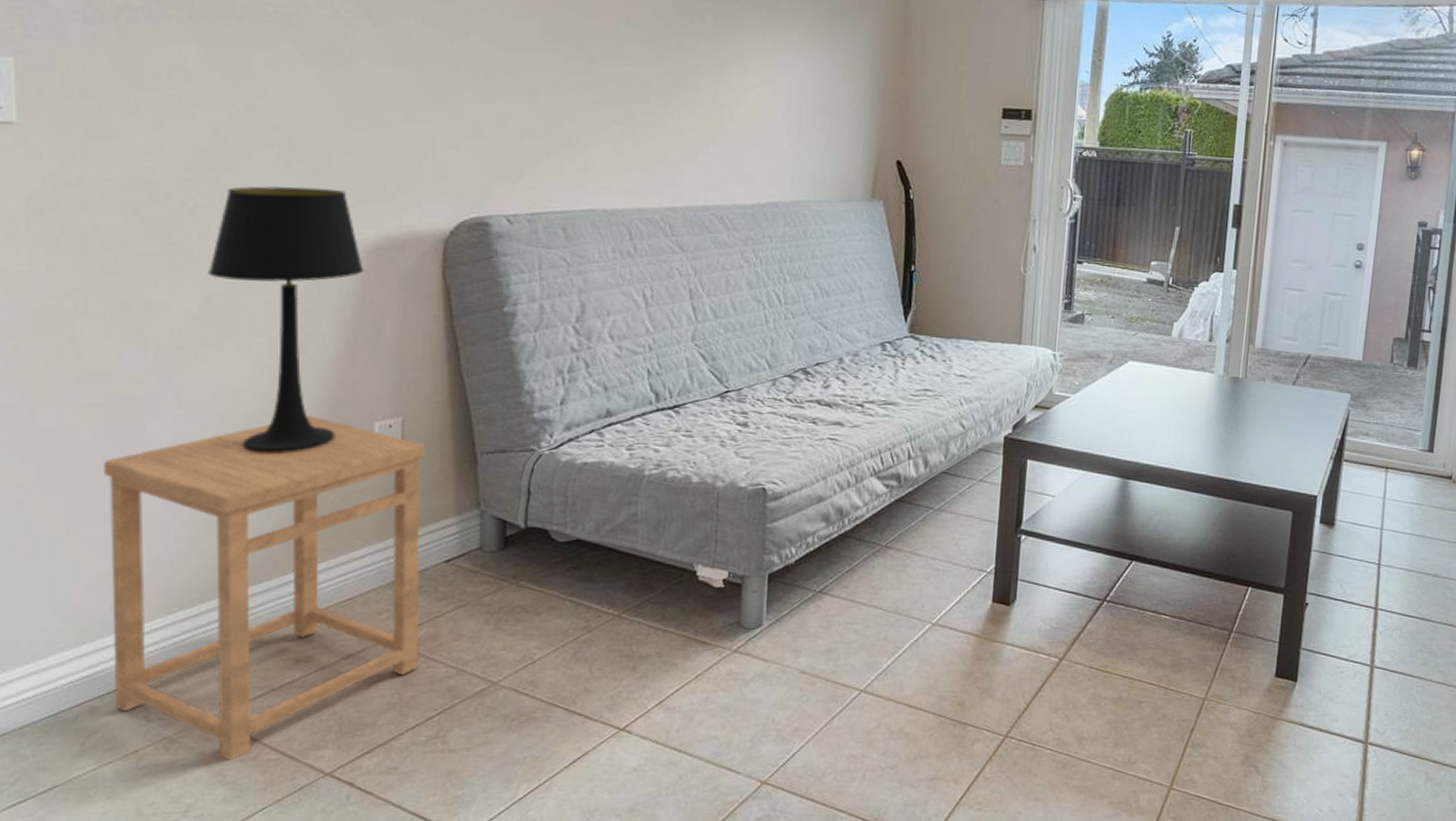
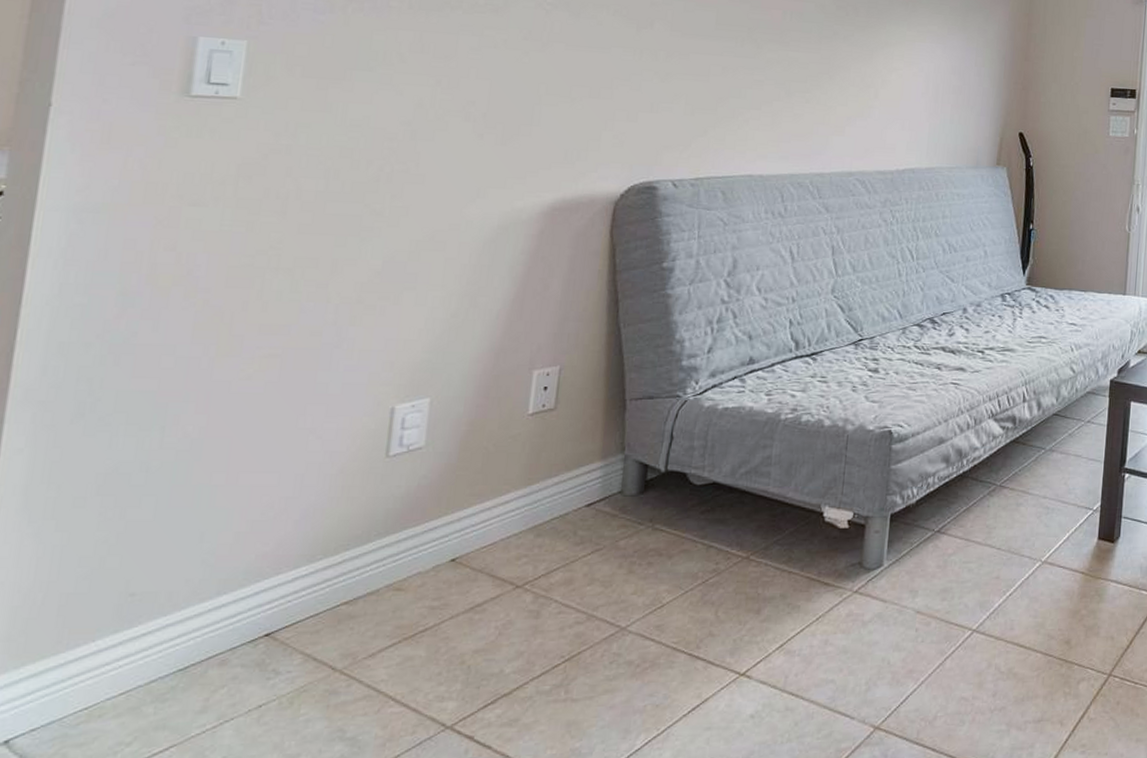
side table: present [104,415,424,760] -> none [246,364,578,714]
table lamp: present [208,186,365,454] -> none [395,154,540,401]

